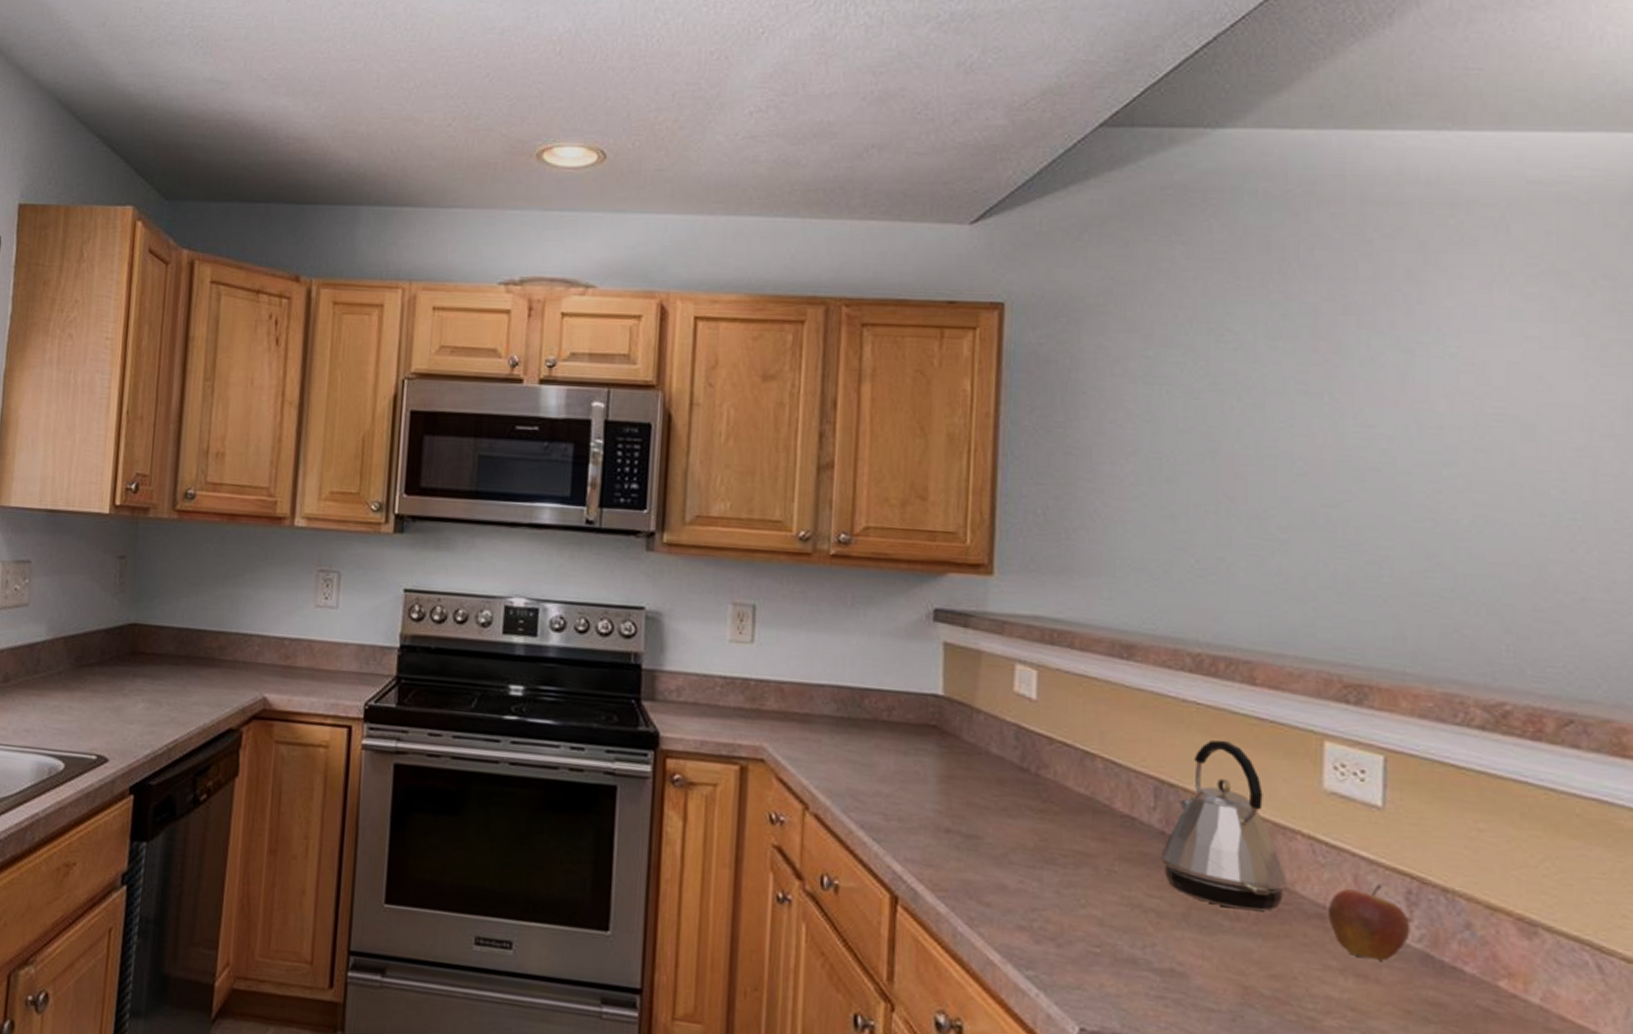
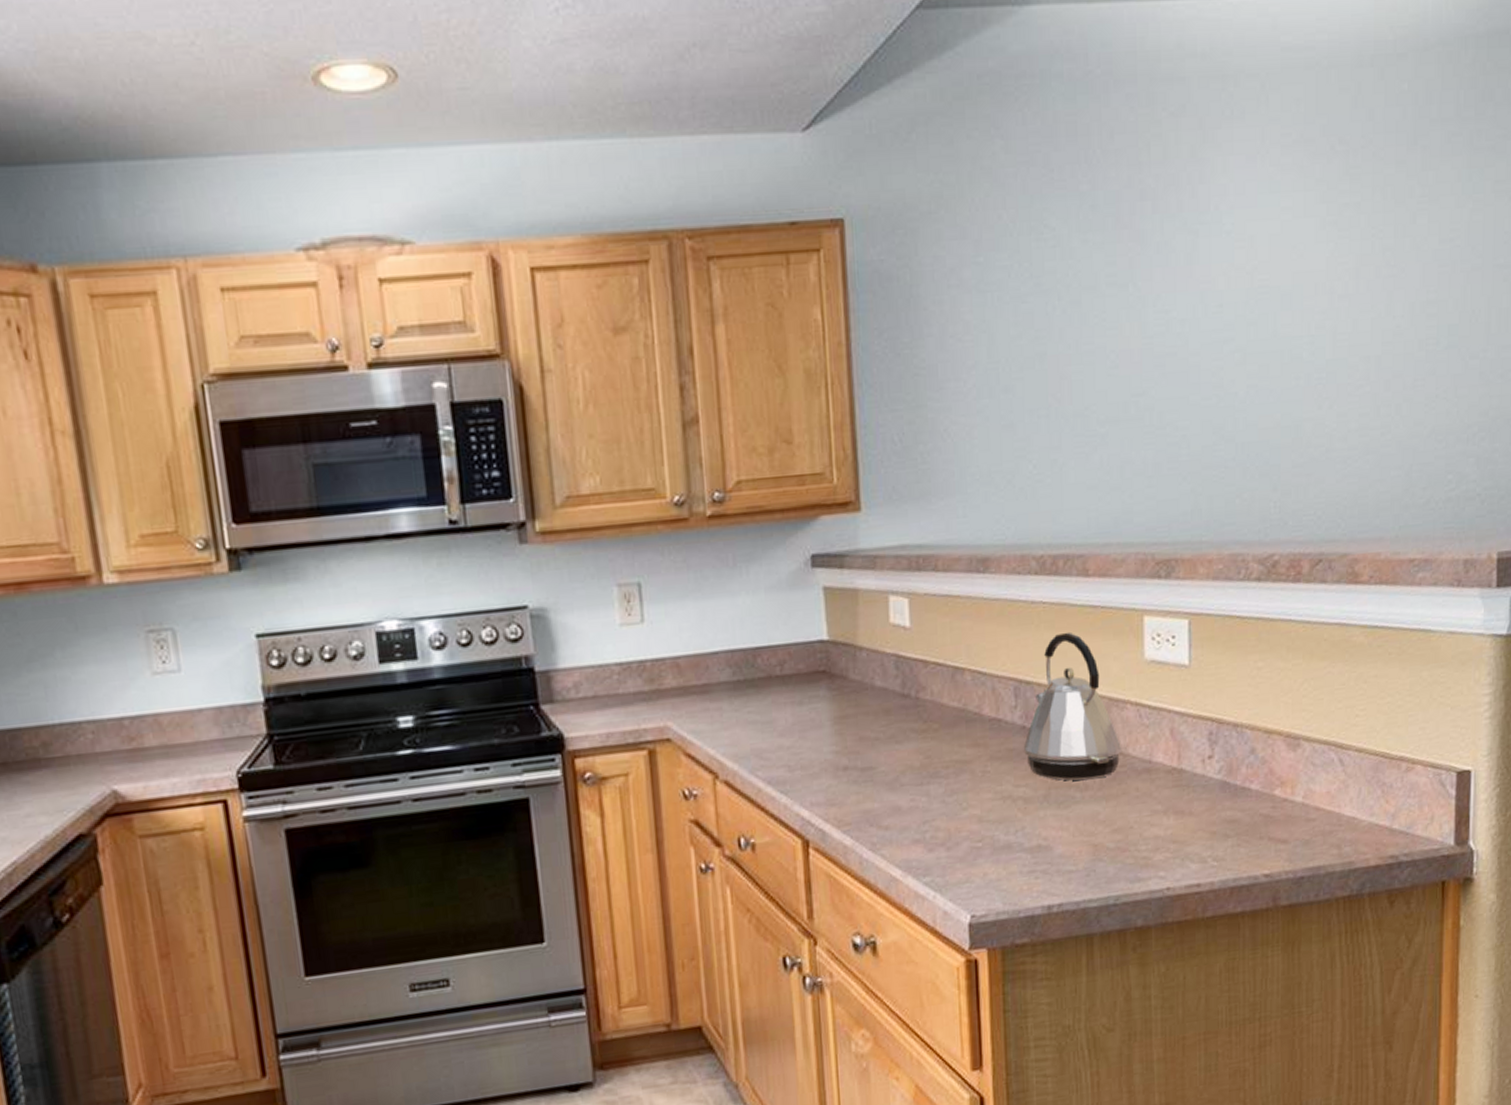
fruit: present [1327,884,1411,961] -> none [1152,732,1213,797]

